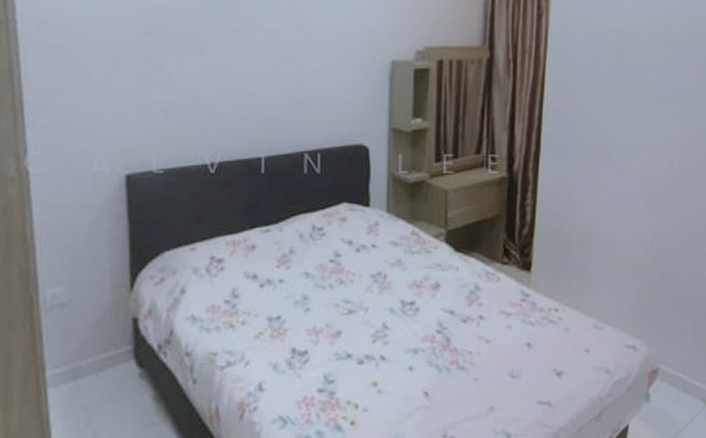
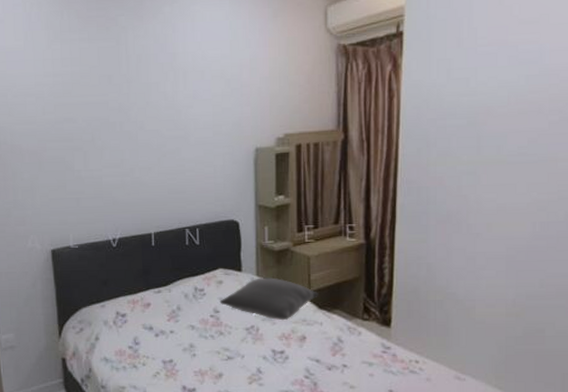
pillow: none [341,214,456,266] -> present [219,277,319,321]

